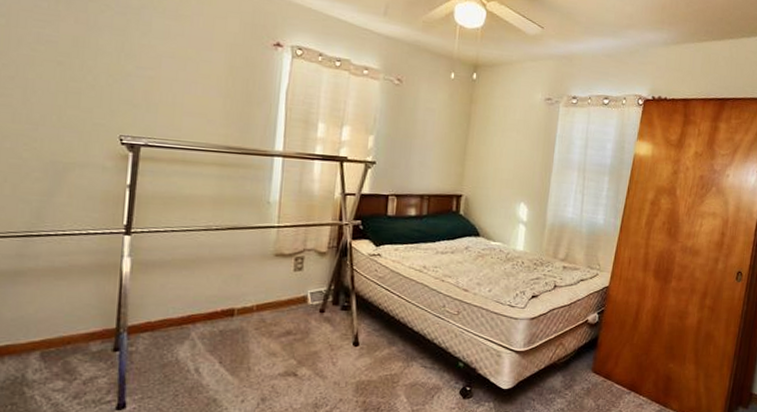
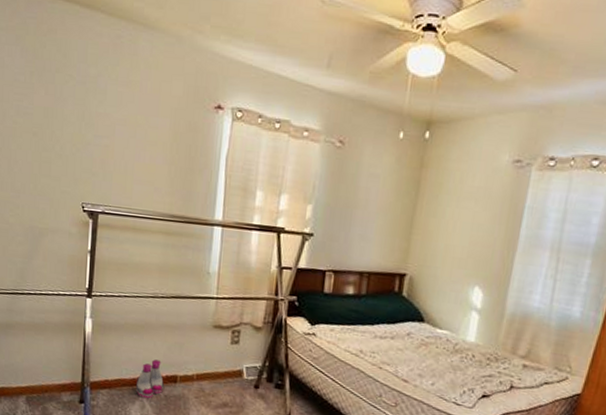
boots: none [184,294,219,337] -> present [135,359,164,399]

